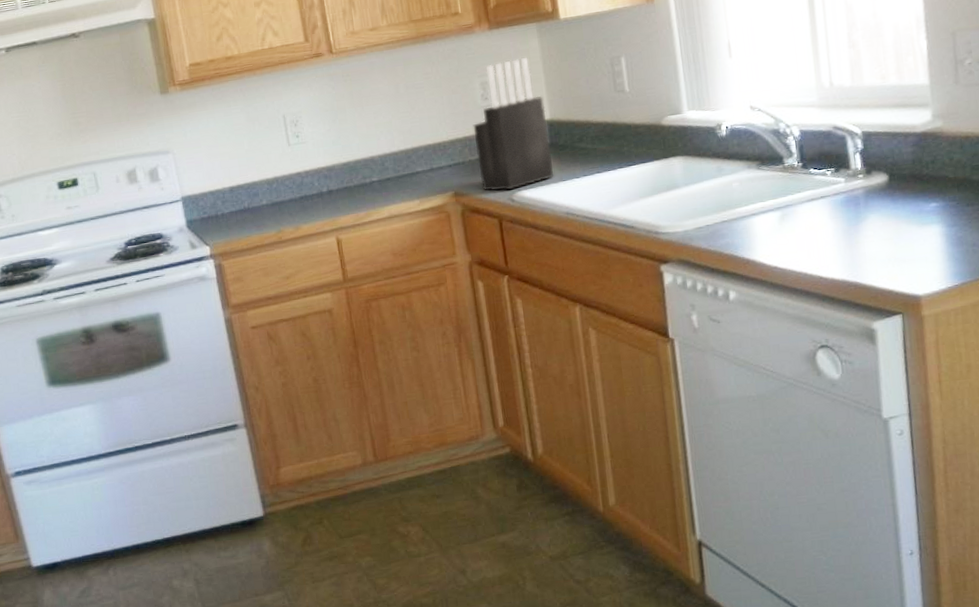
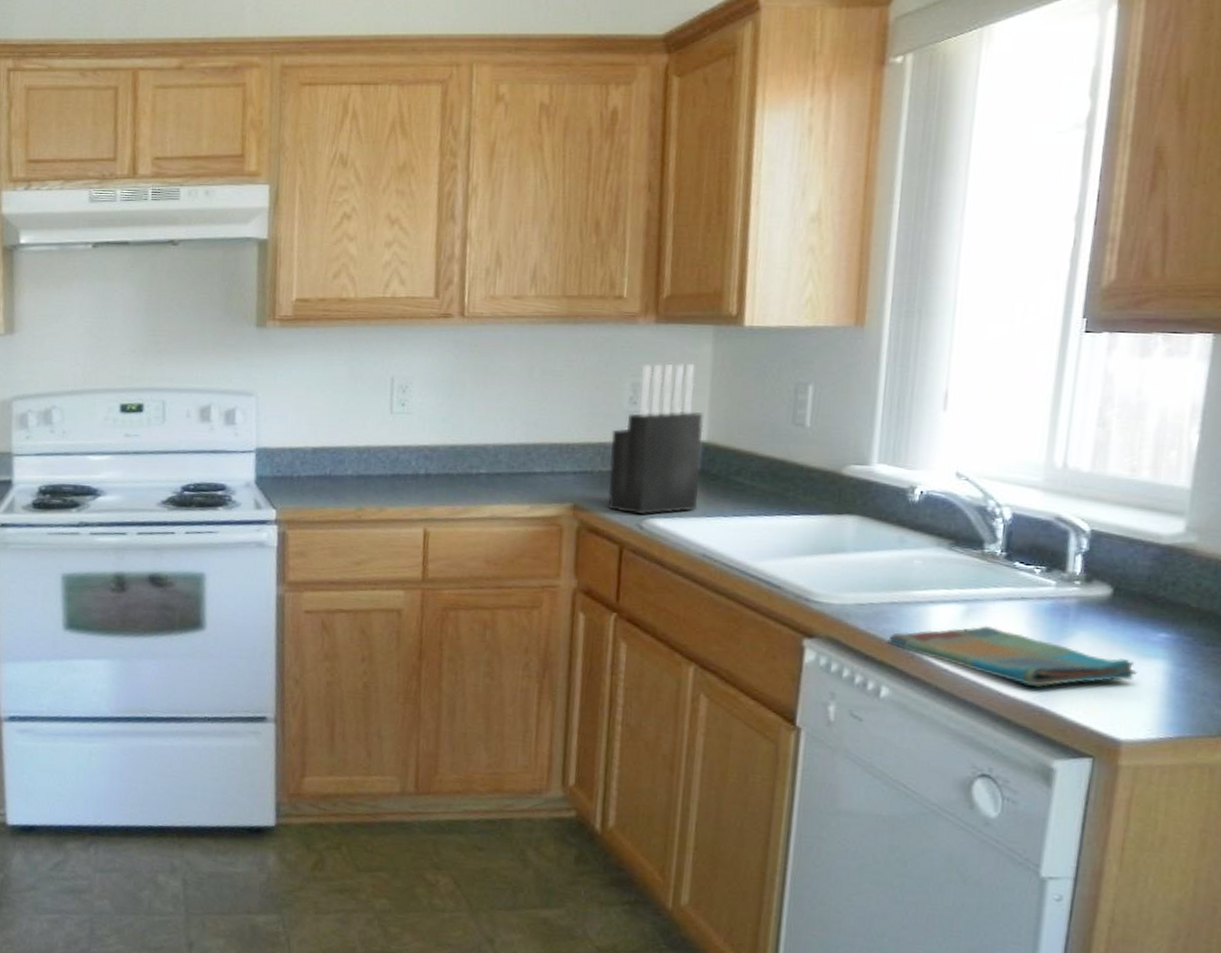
dish towel: none [726,224,921,267] -> present [887,625,1137,687]

